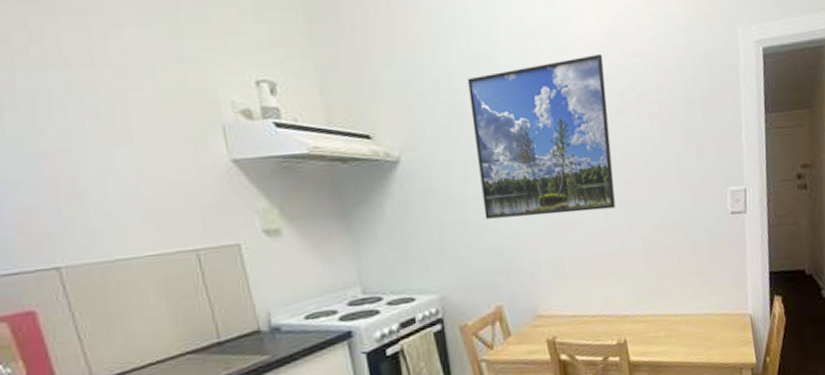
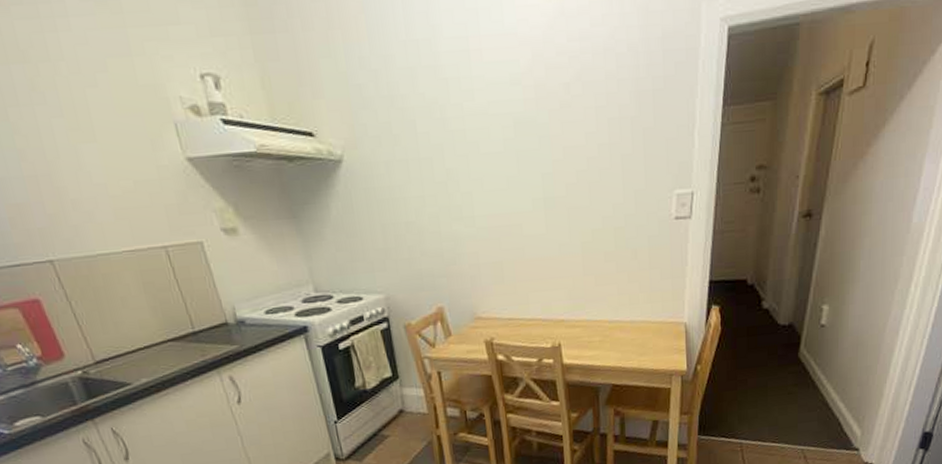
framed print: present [467,53,616,219] -> none [406,37,556,221]

